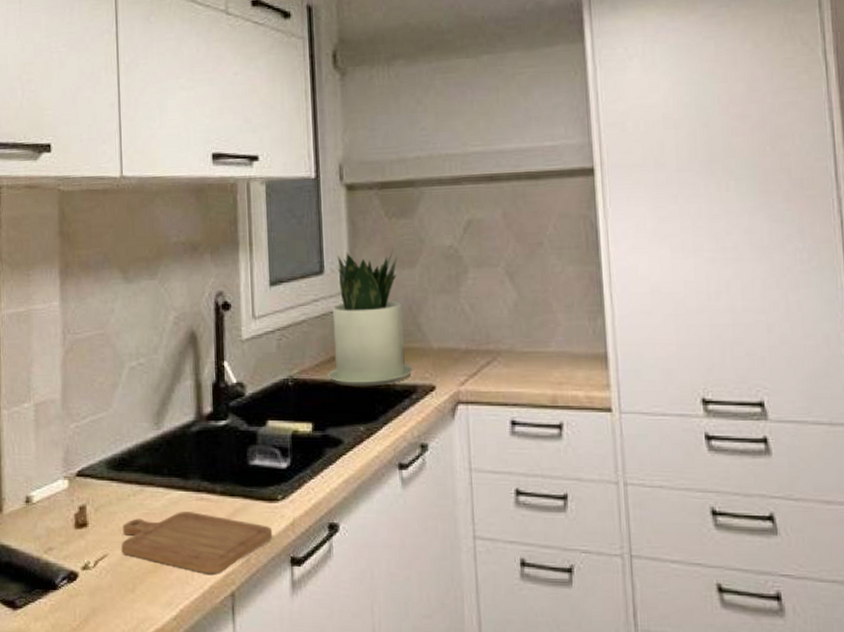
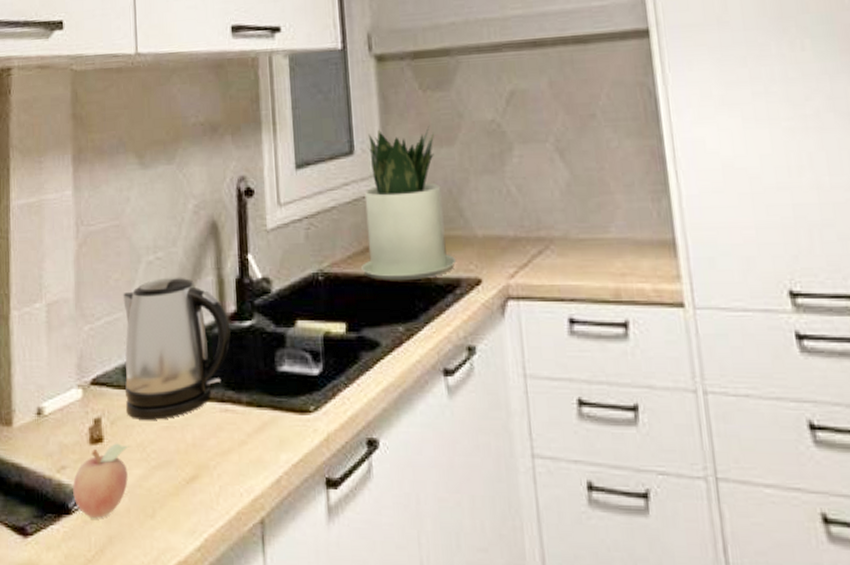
fruit: none [59,527,112,592] -> present [73,443,129,518]
kettle: none [107,381,207,507] -> present [123,277,231,420]
chopping board: present [121,512,273,574] -> none [139,425,305,498]

